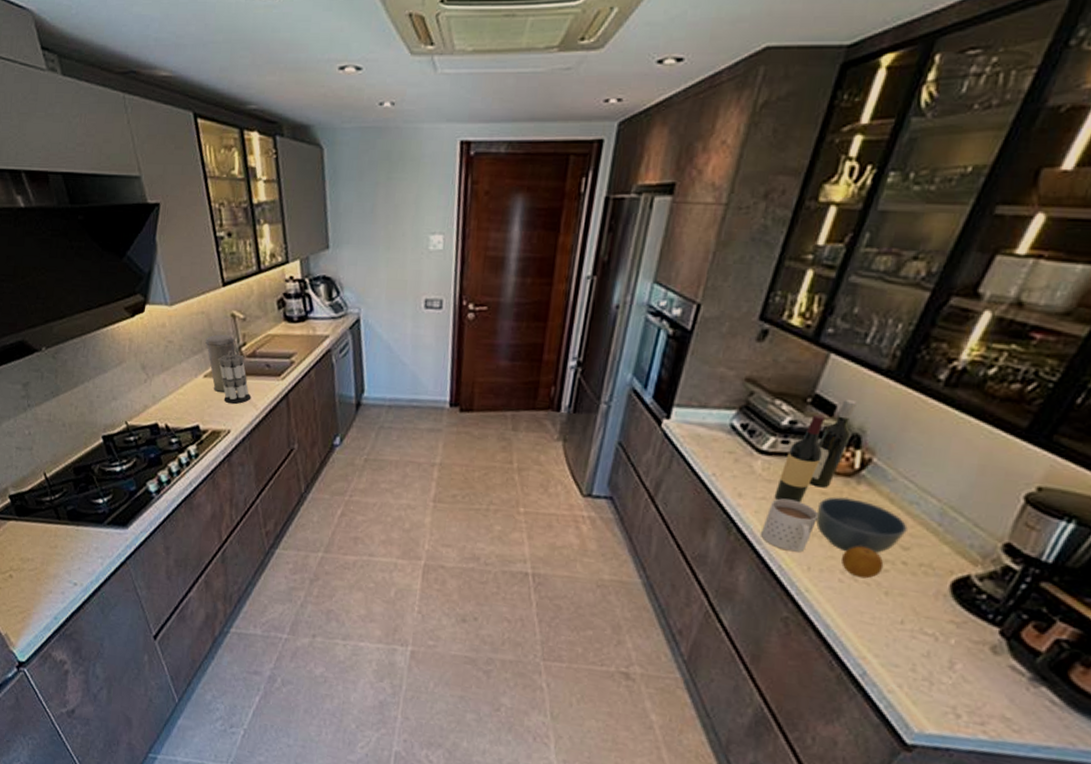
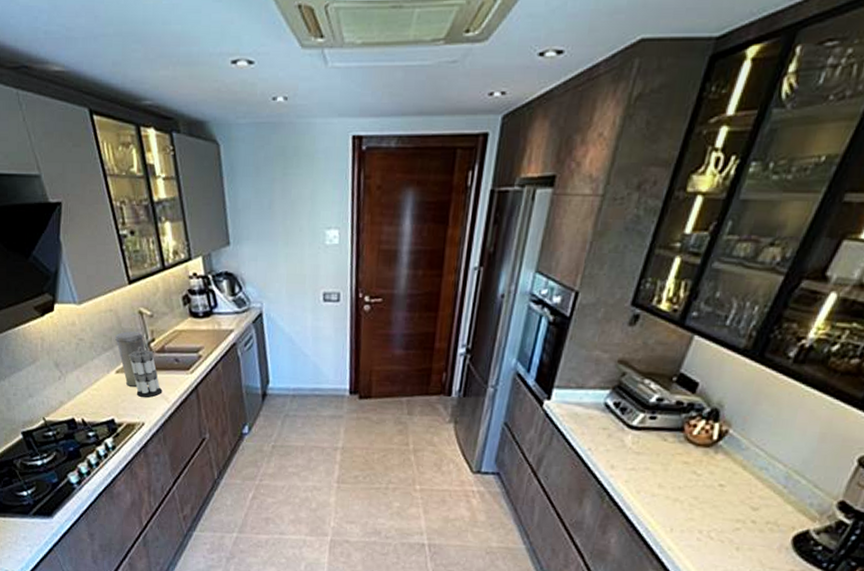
mug: present [761,498,819,553] -> none [630,468,681,516]
wine bottle: present [774,414,825,503] -> none [642,391,688,472]
bottle: present [808,398,857,488] -> none [672,376,716,458]
bowl: present [815,497,908,553] -> none [678,465,757,514]
fruit: present [841,546,884,579] -> none [700,508,736,537]

